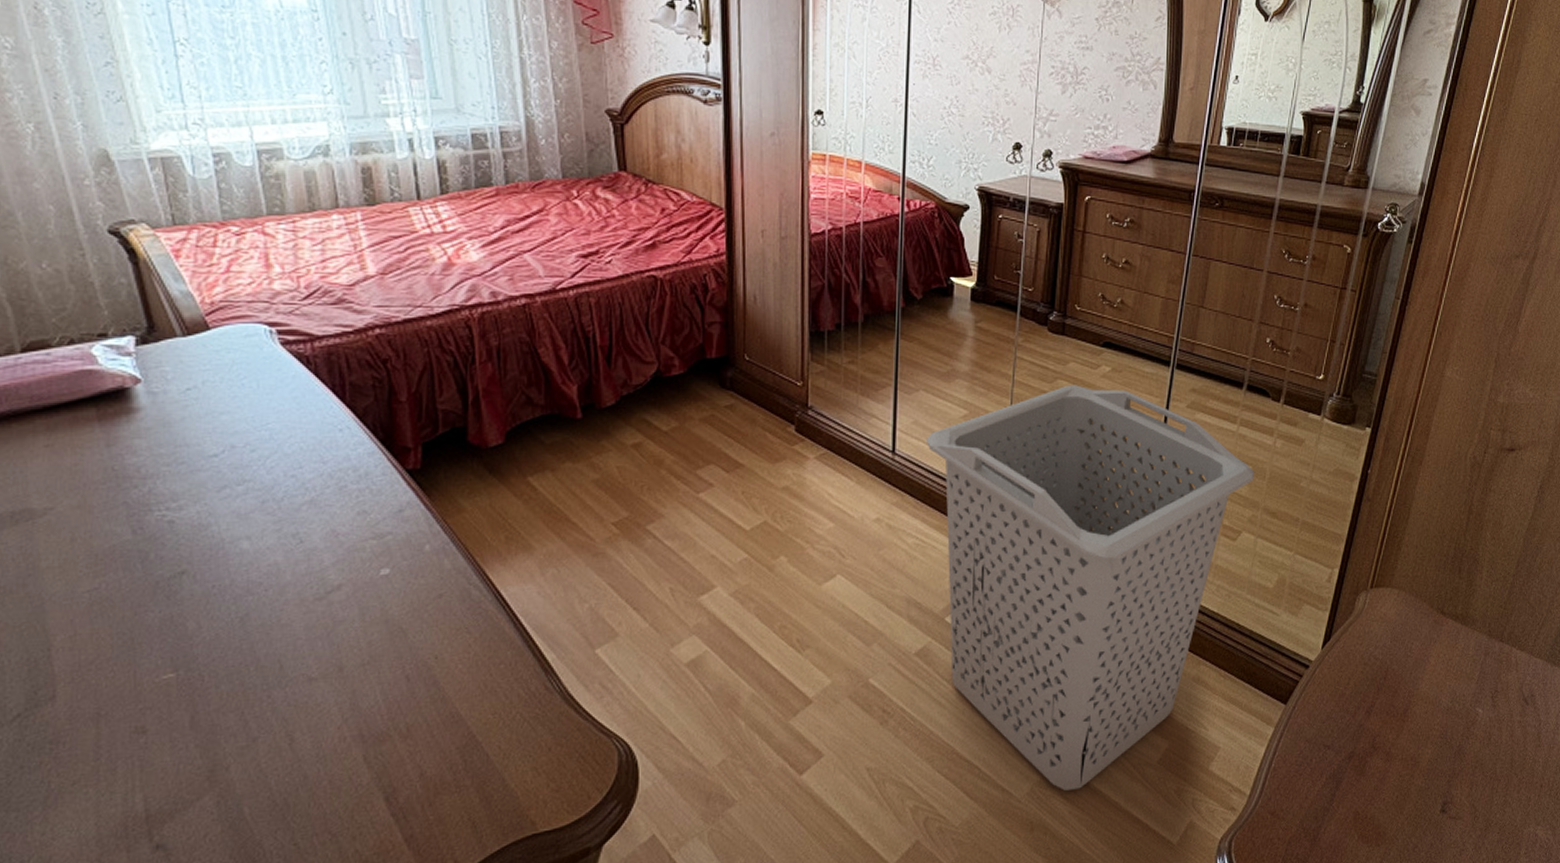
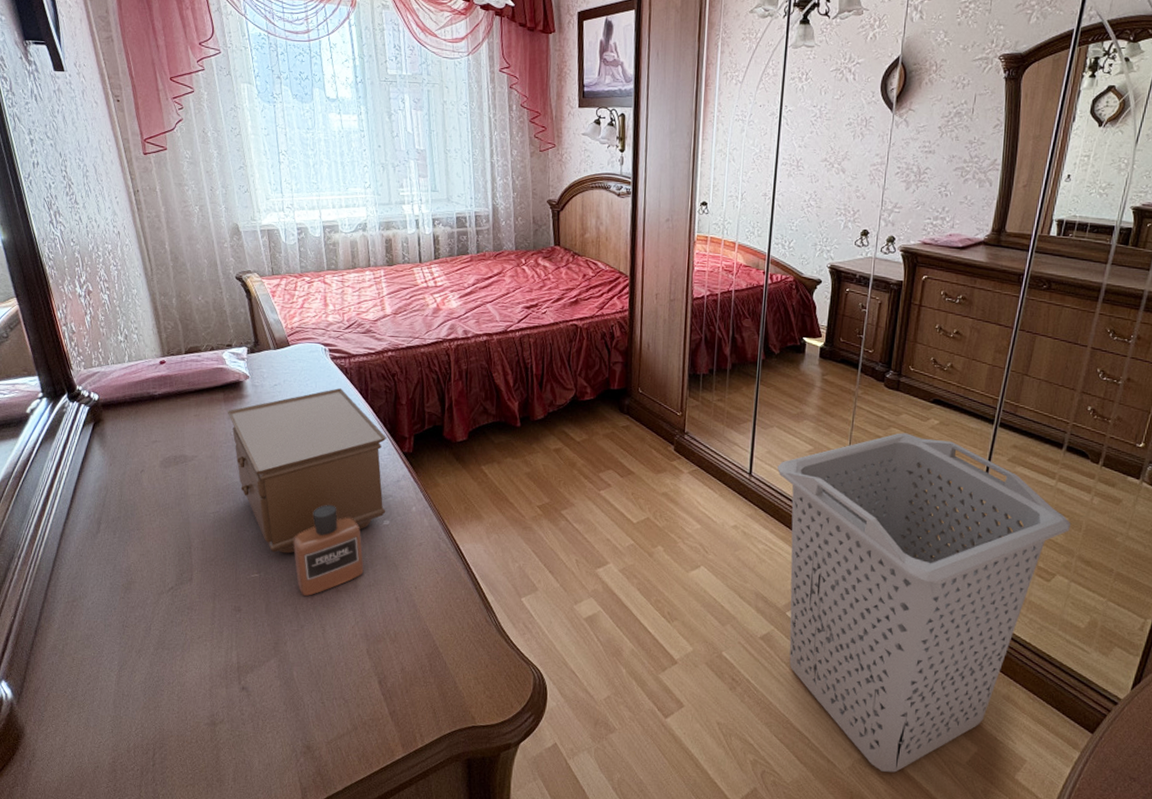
jewelry box: none [104,386,384,638] -> present [227,388,387,554]
perfume: none [231,557,352,695] -> present [292,505,364,597]

